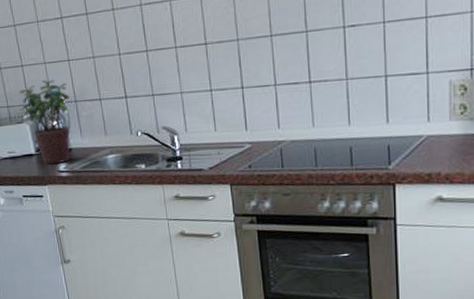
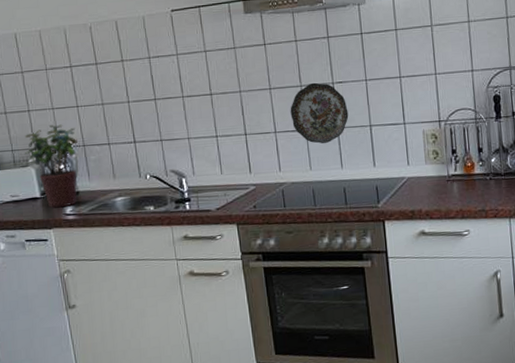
decorative plate: none [293,27,361,98] -> present [290,82,349,144]

